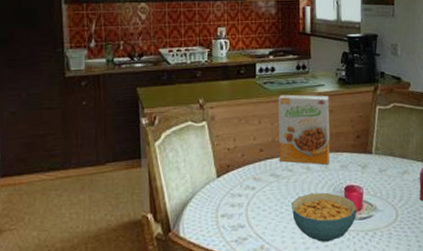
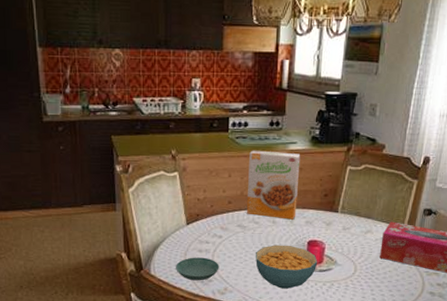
saucer: none [207,212,254,241] -> present [176,257,219,281]

